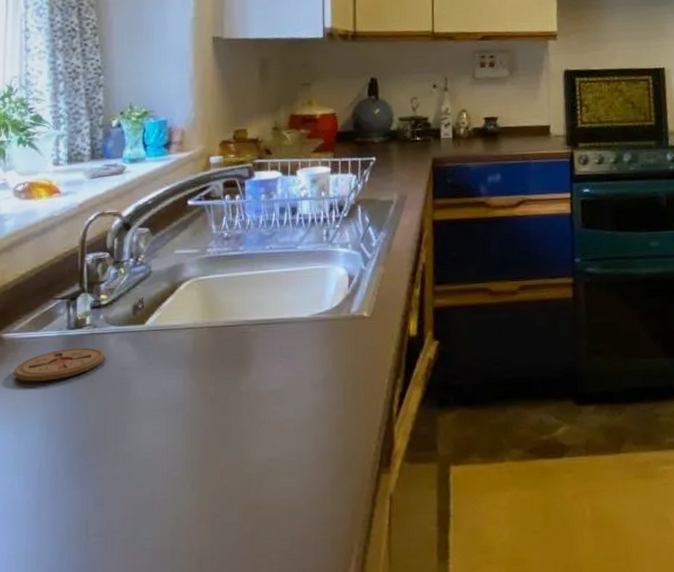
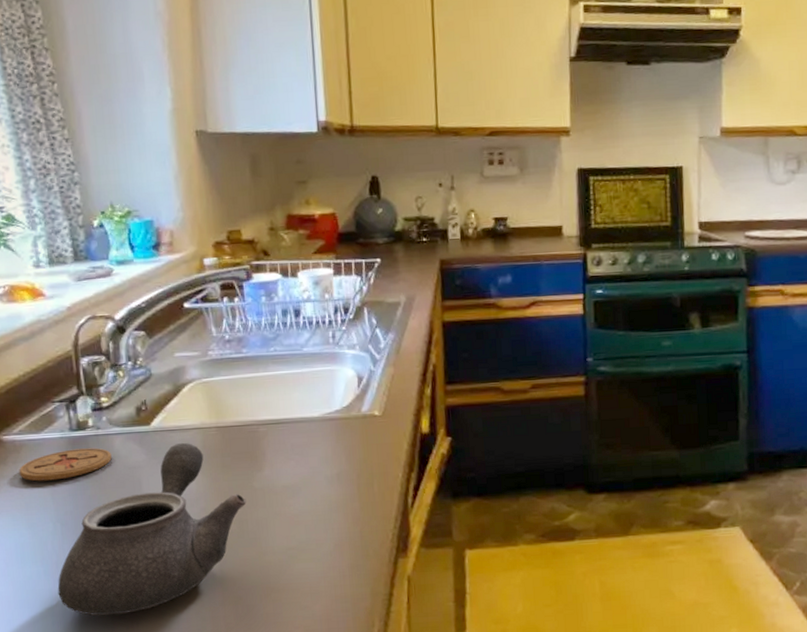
teapot: none [36,342,232,533] -> present [57,442,247,616]

